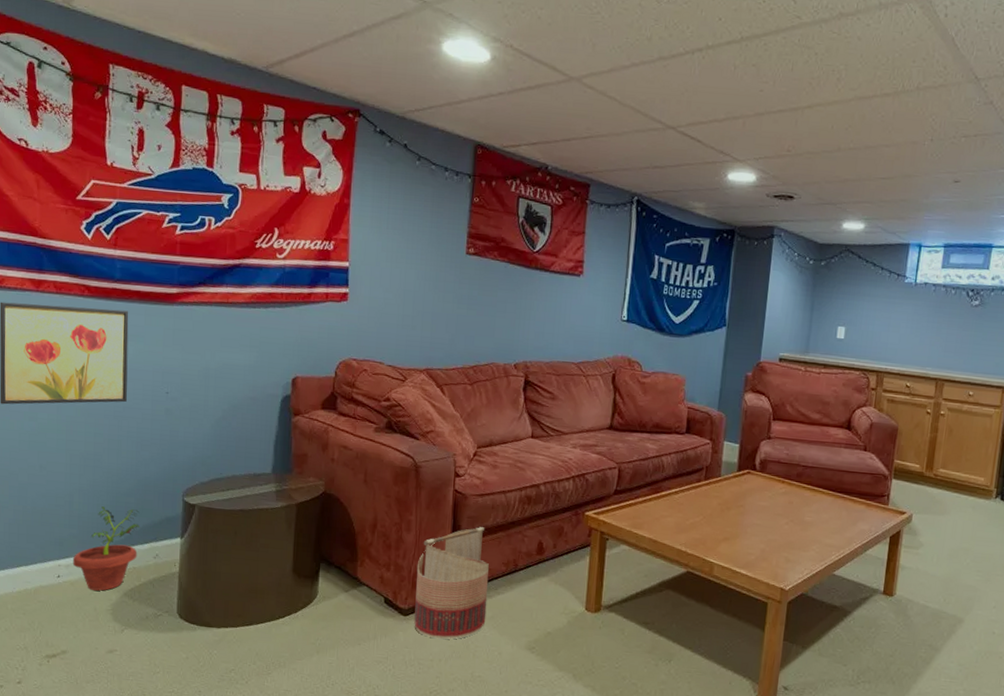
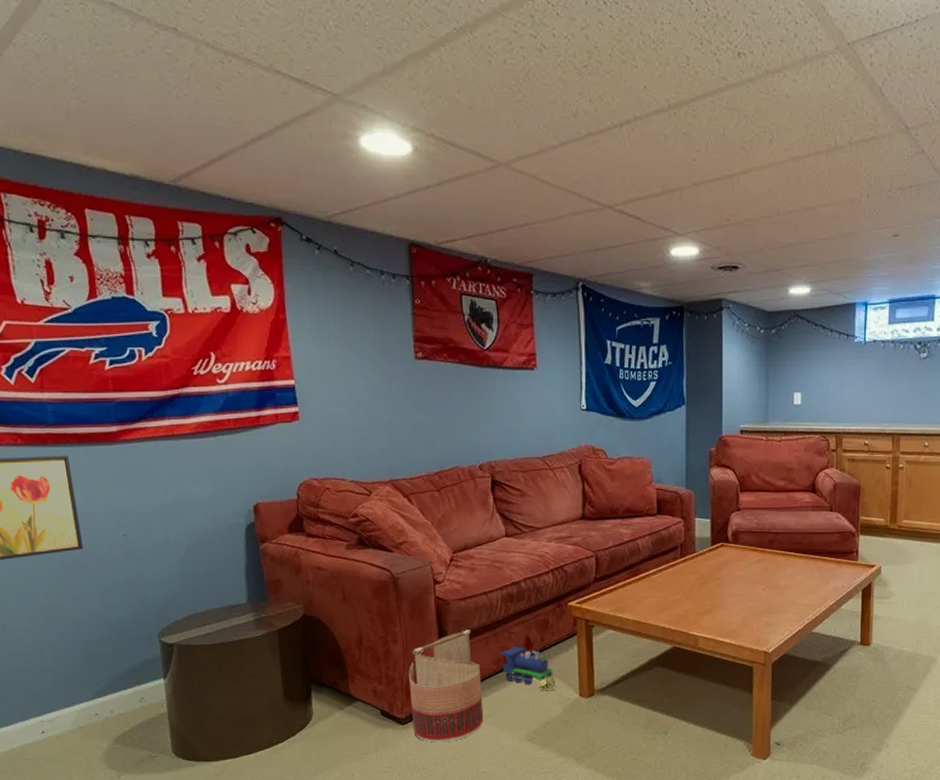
potted plant: present [72,506,139,591] -> none [54,656,122,741]
toy train: none [510,549,565,600] -> present [499,646,558,690]

